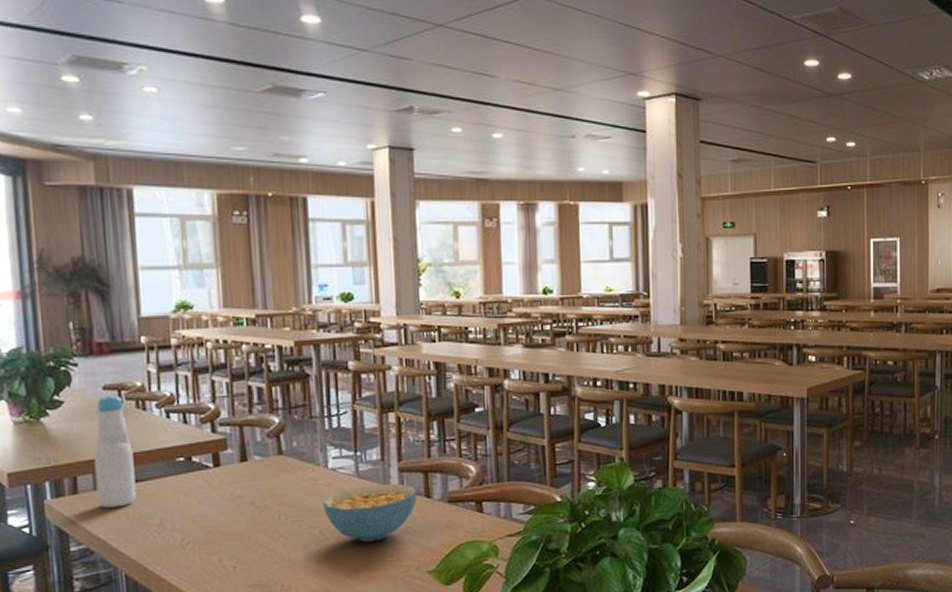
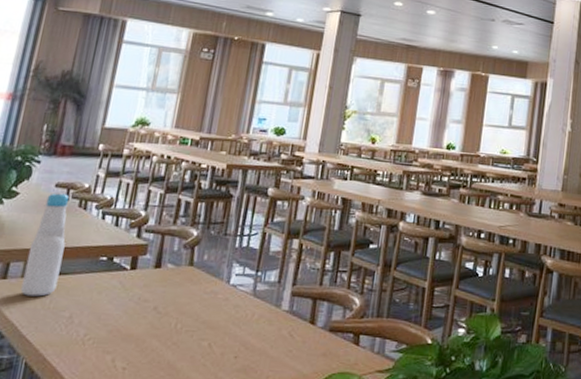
cereal bowl: present [322,483,417,542] -> none [217,304,304,361]

